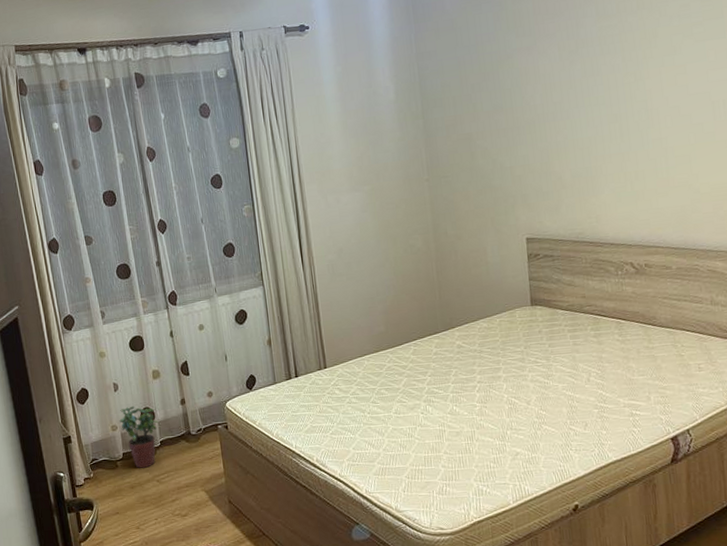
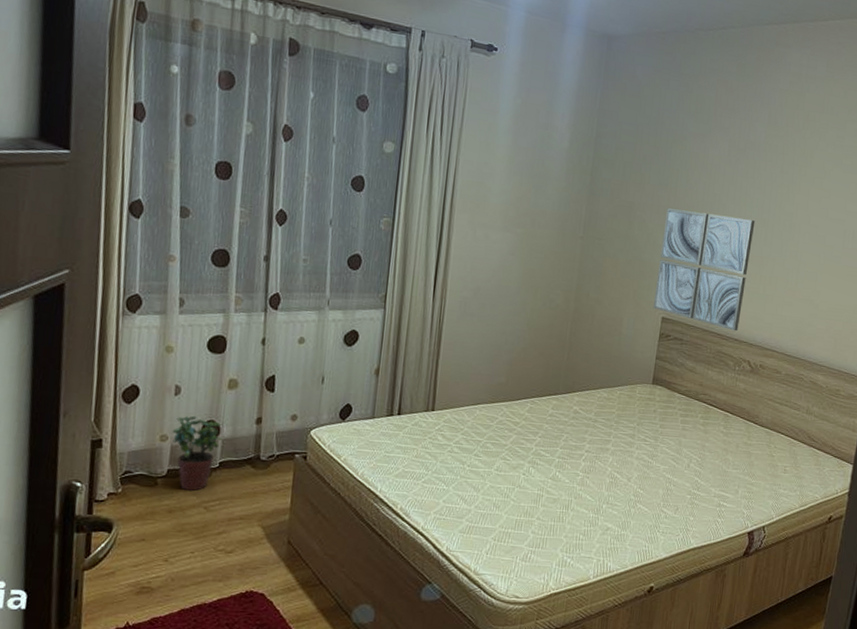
wall art: none [507,118,612,236] -> present [653,208,756,331]

